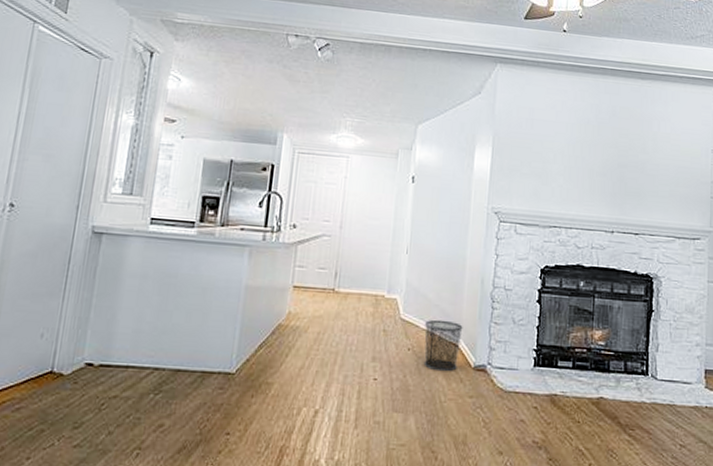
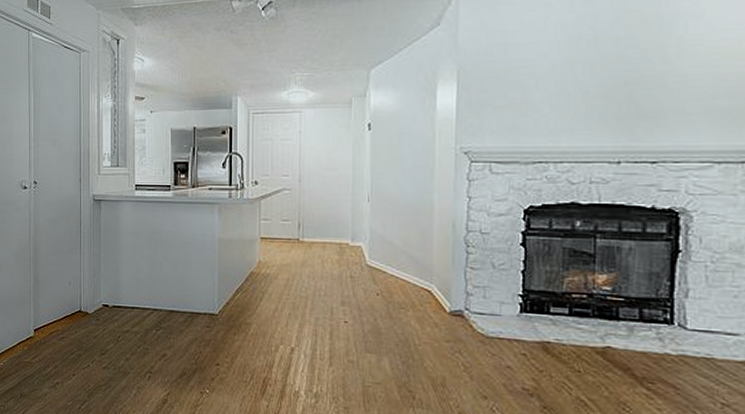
waste bin: present [423,319,463,372] -> none [393,265,435,317]

